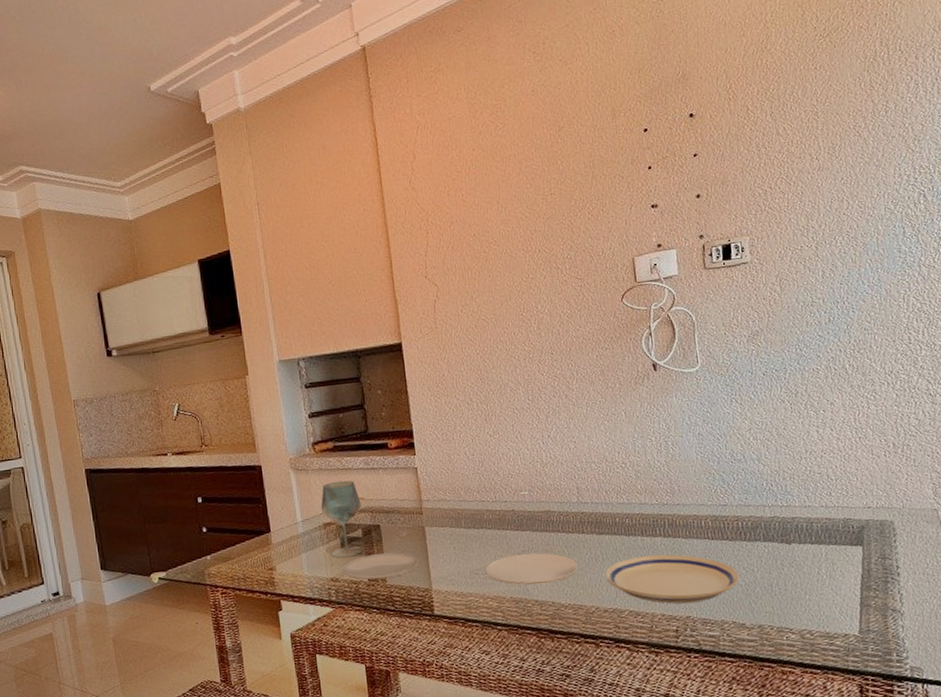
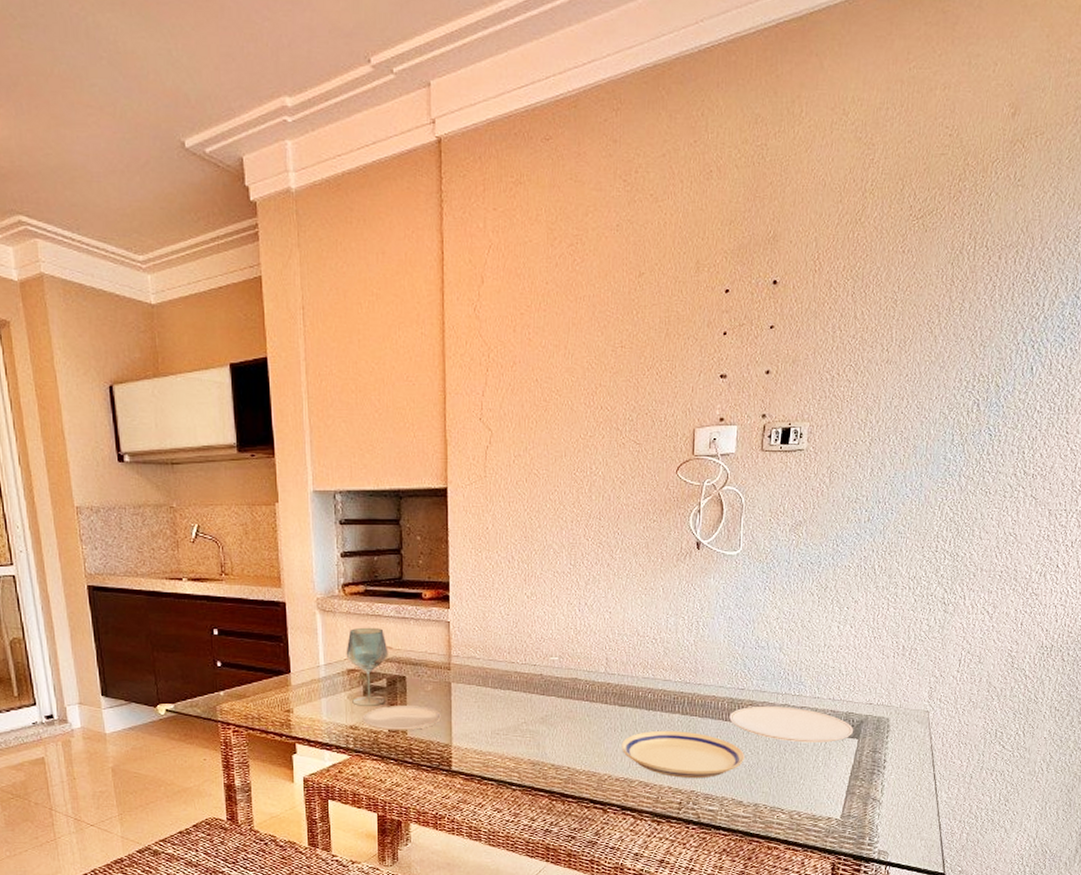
plate: present [485,552,578,585] -> none [507,718,597,750]
plate: none [715,518,856,556] -> present [729,705,854,743]

